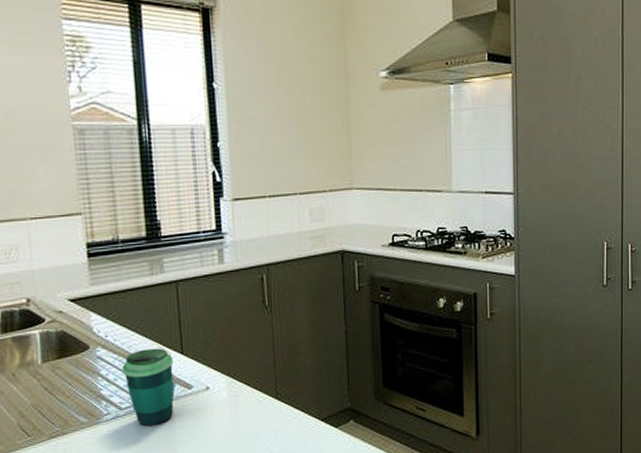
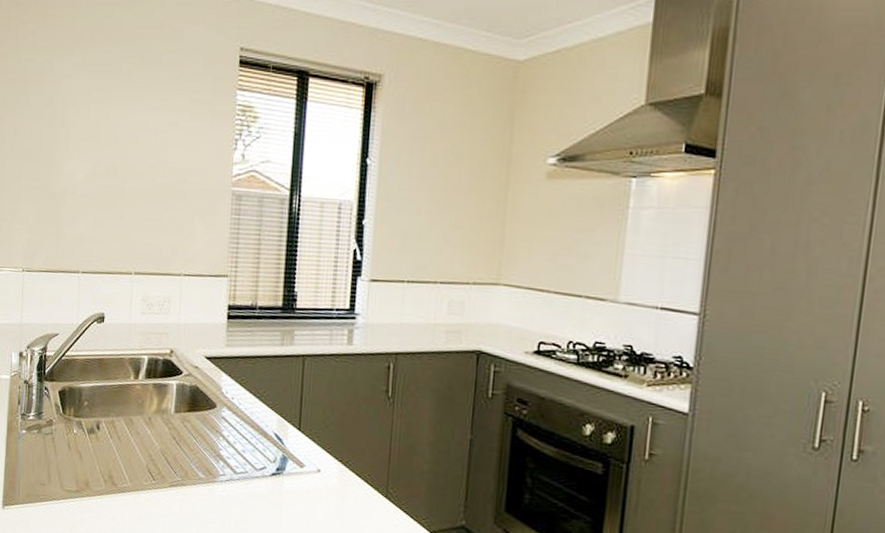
cup: present [121,348,174,425] -> none [241,418,290,497]

